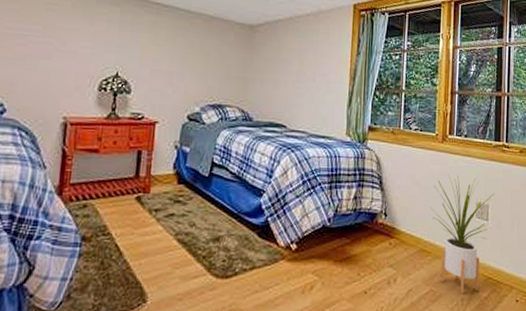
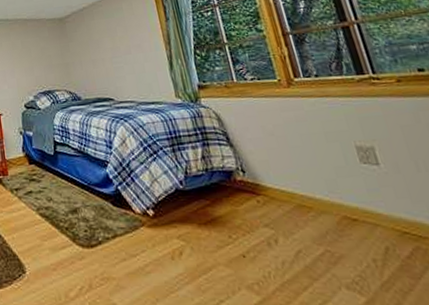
house plant: present [430,175,494,294] -> none [293,119,394,254]

